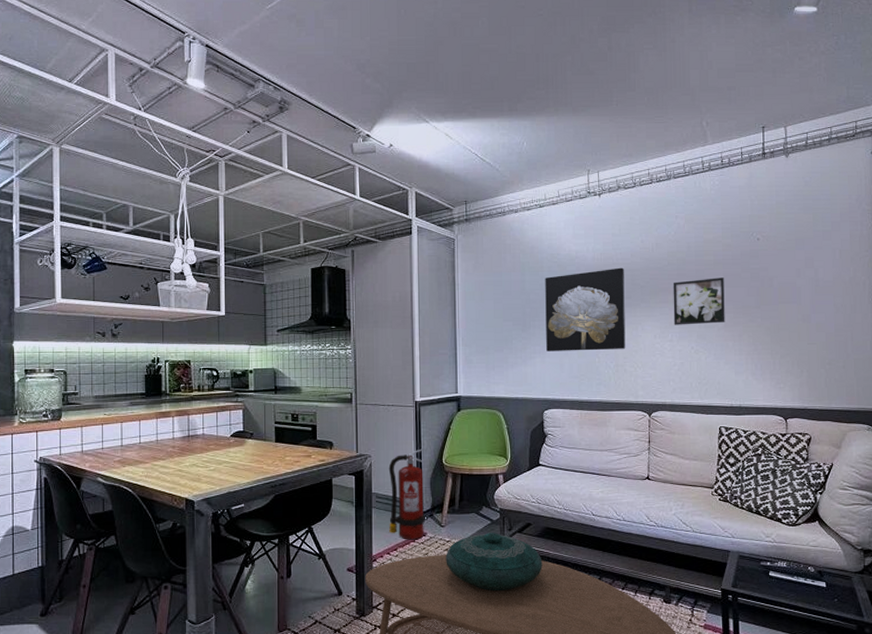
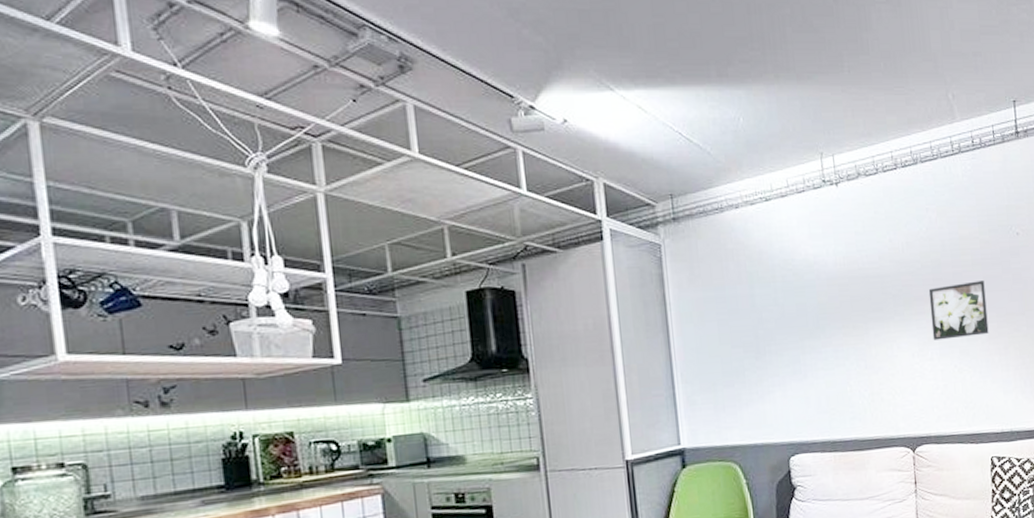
wall art: present [545,267,626,351] -> none [779,273,881,383]

